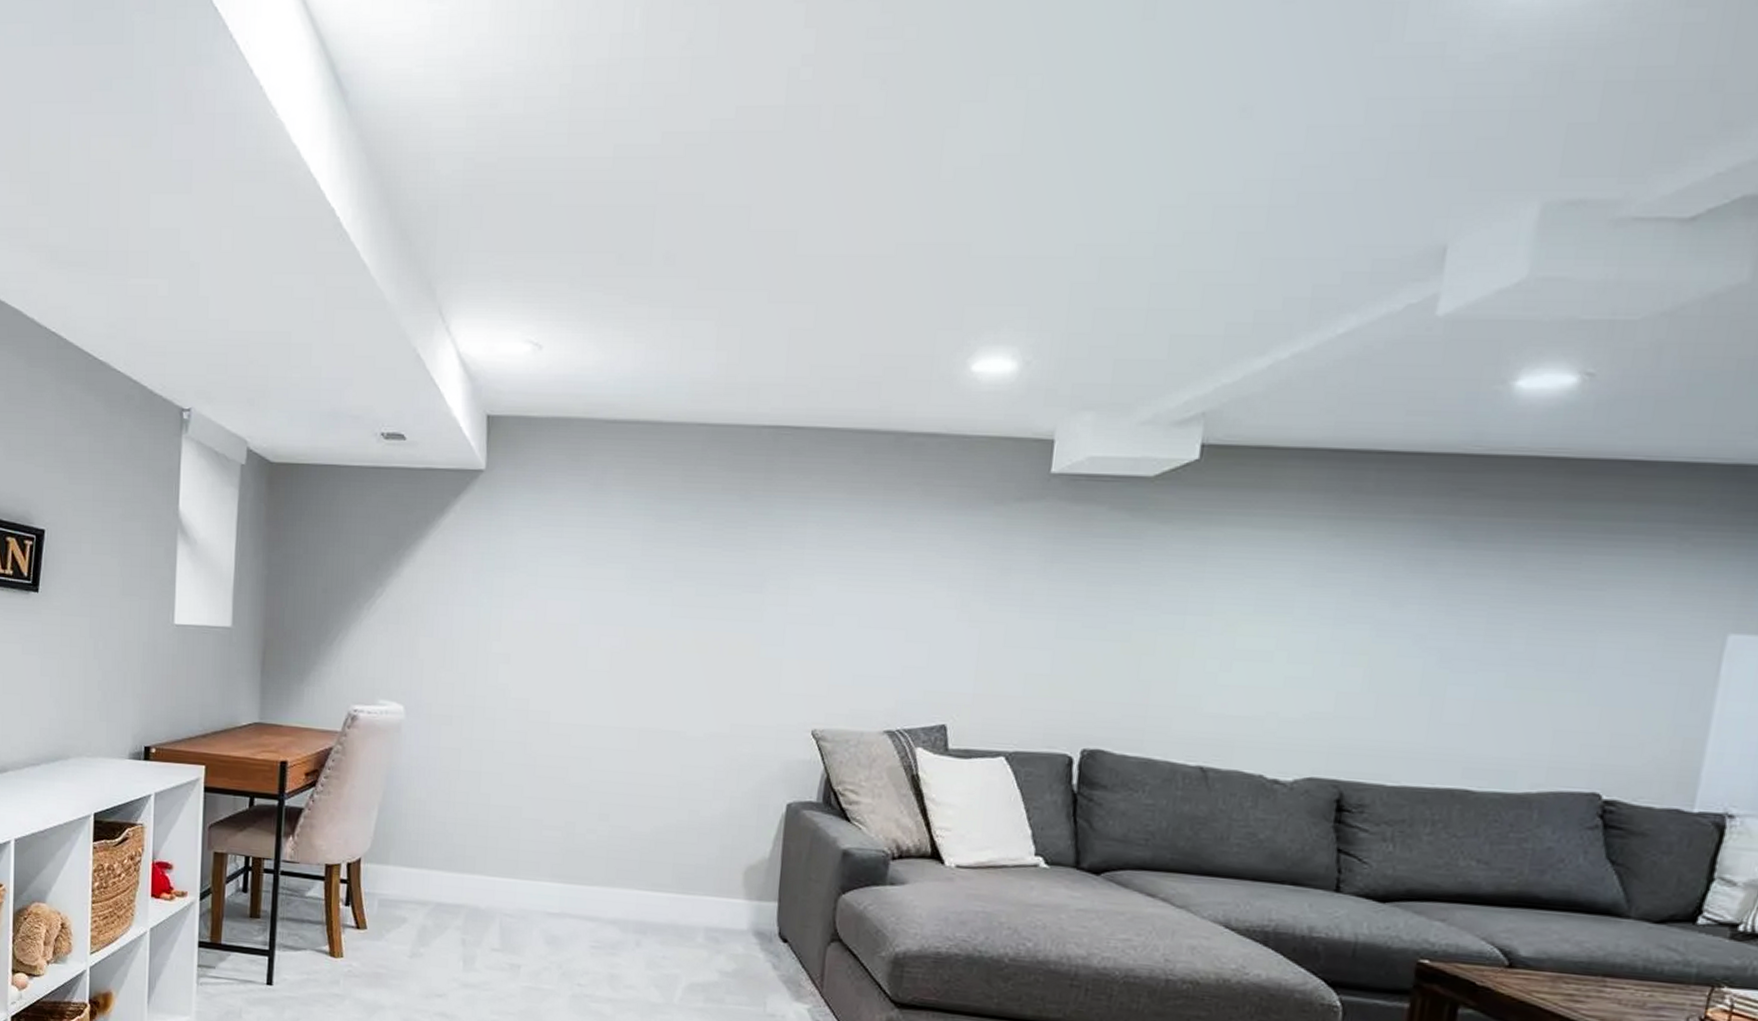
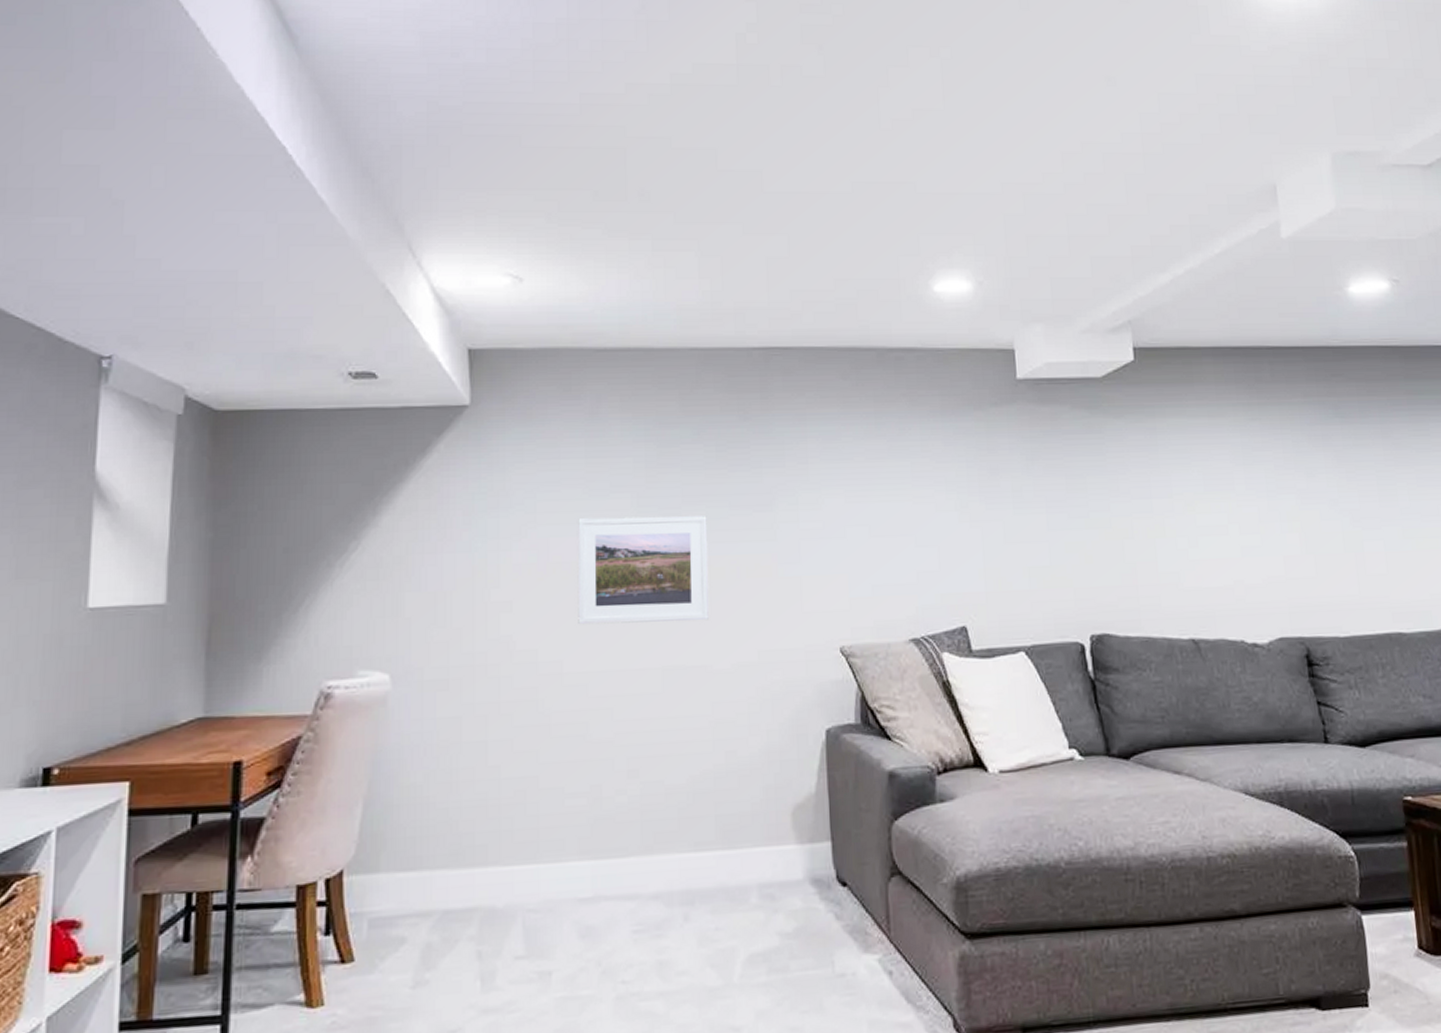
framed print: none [567,584,697,691] -> present [577,515,710,625]

